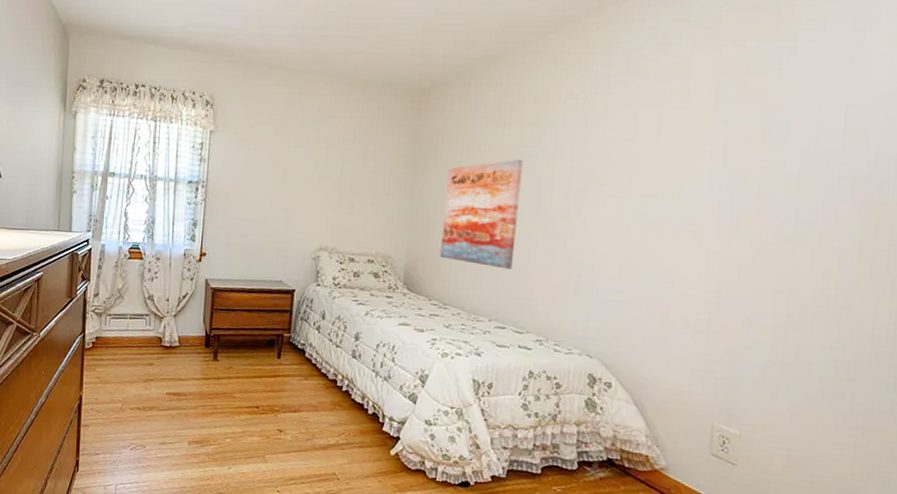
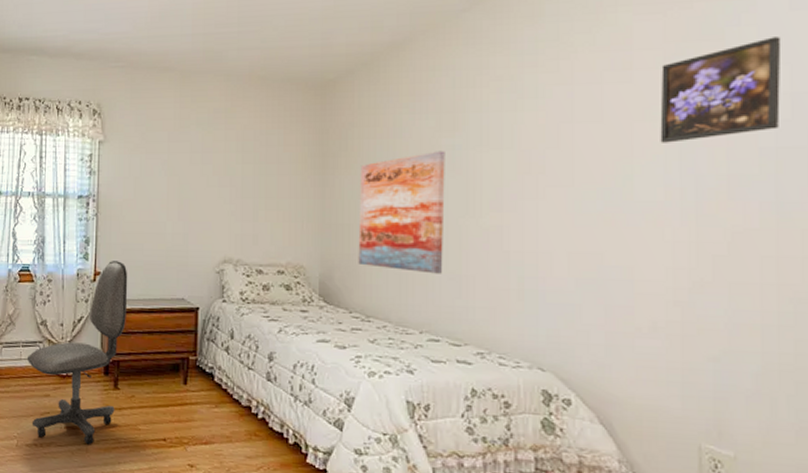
office chair: none [134,243,232,410] -> present [28,261,128,445]
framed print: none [706,77,814,165] -> present [660,37,782,143]

